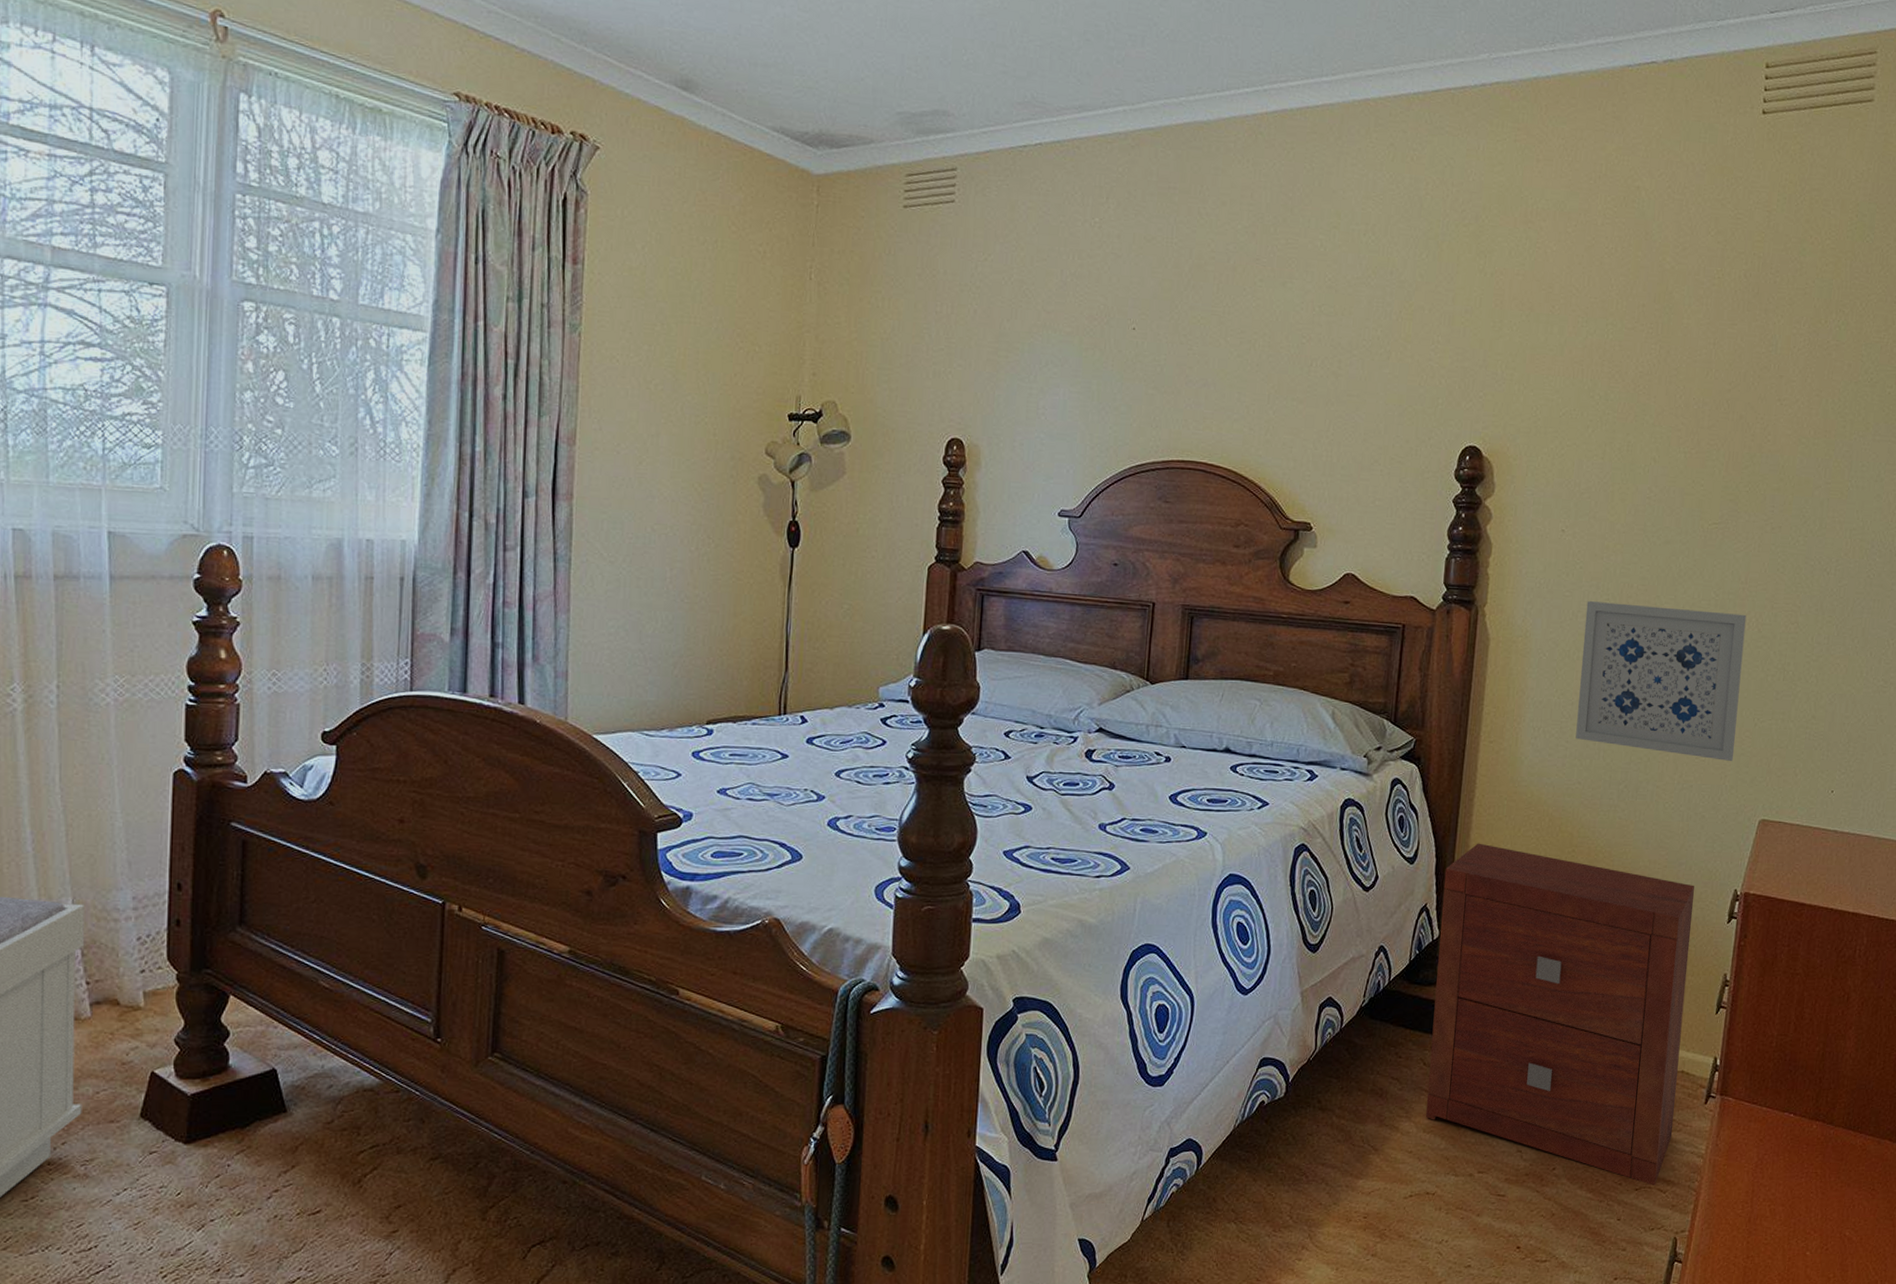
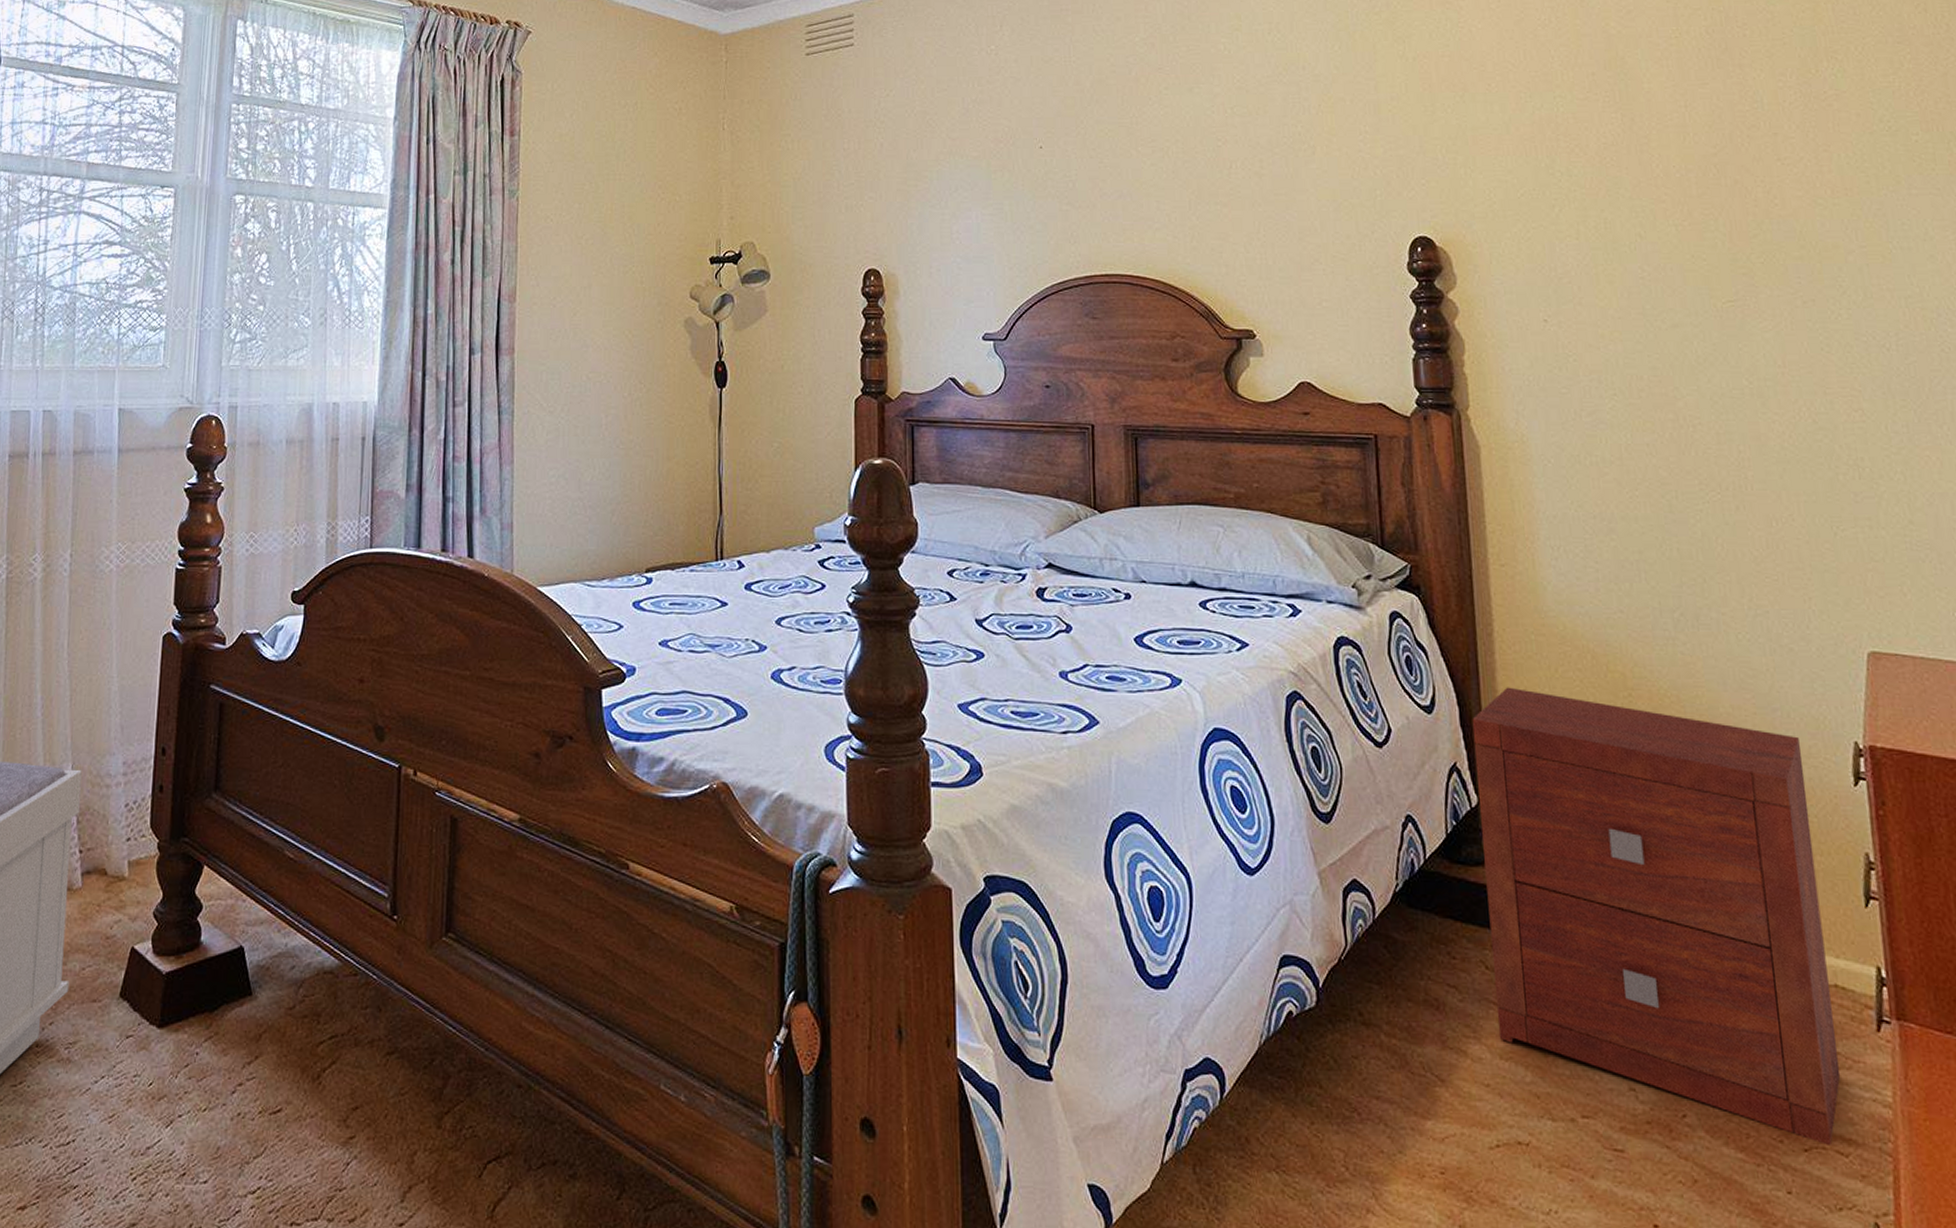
wall art: present [1575,601,1747,761] -> none [1589,398,1816,579]

